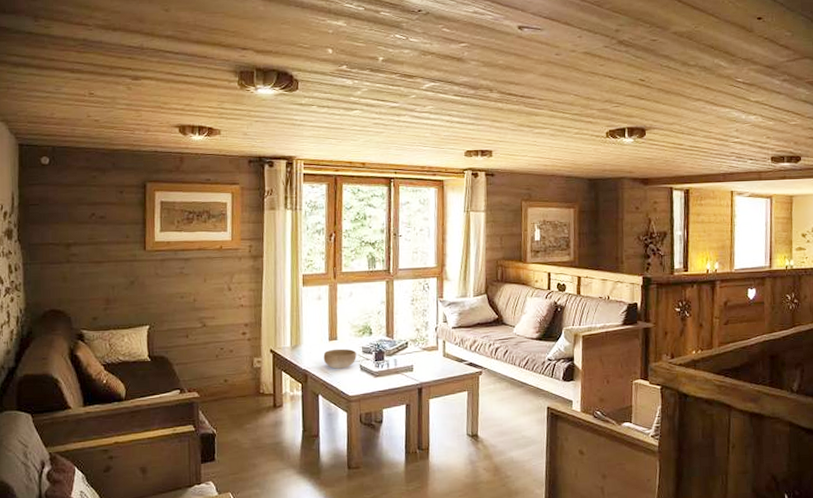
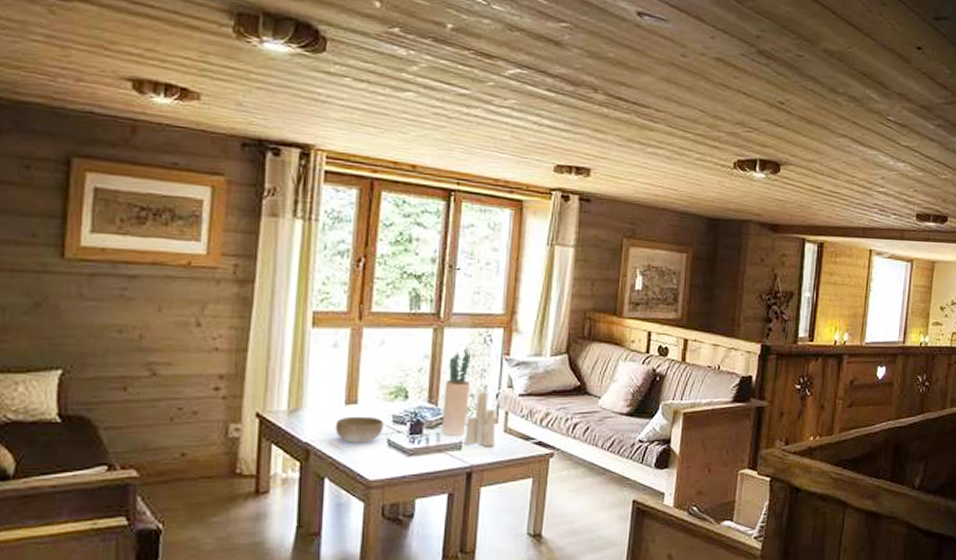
vase: none [397,292,416,362] -> present [442,345,471,438]
candle: none [414,322,437,369] -> present [464,386,496,447]

